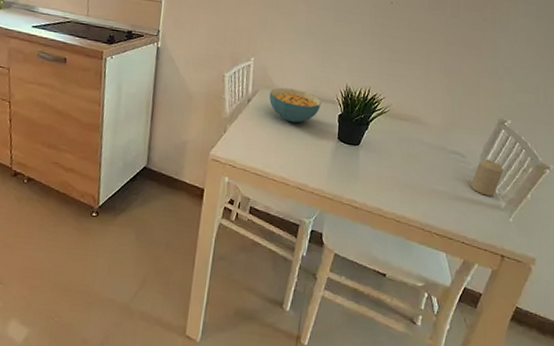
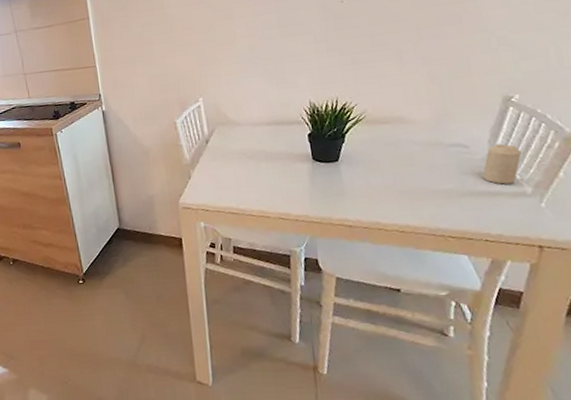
cereal bowl: present [269,87,322,123] -> none [226,118,286,154]

